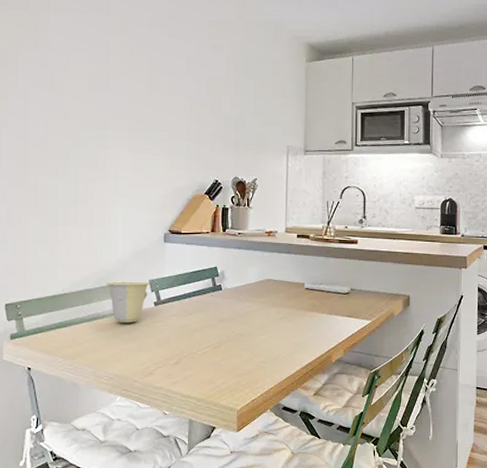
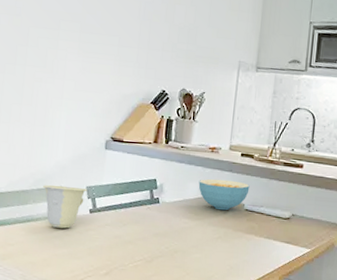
cereal bowl: none [258,261,308,291] -> present [198,179,250,211]

